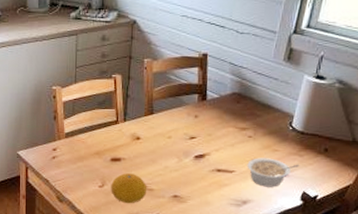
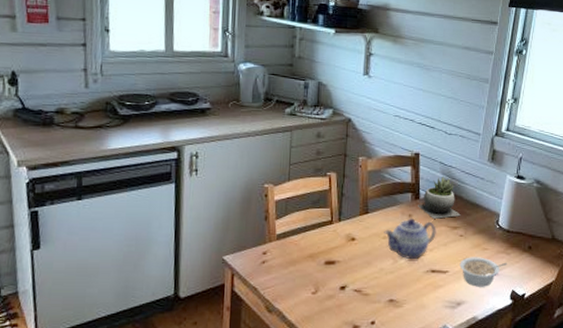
fruit: present [111,173,147,204] -> none [324,277,363,311]
teapot: none [169,118,224,158] -> present [384,217,436,259]
succulent plant: none [204,76,250,120] -> present [418,175,461,219]

